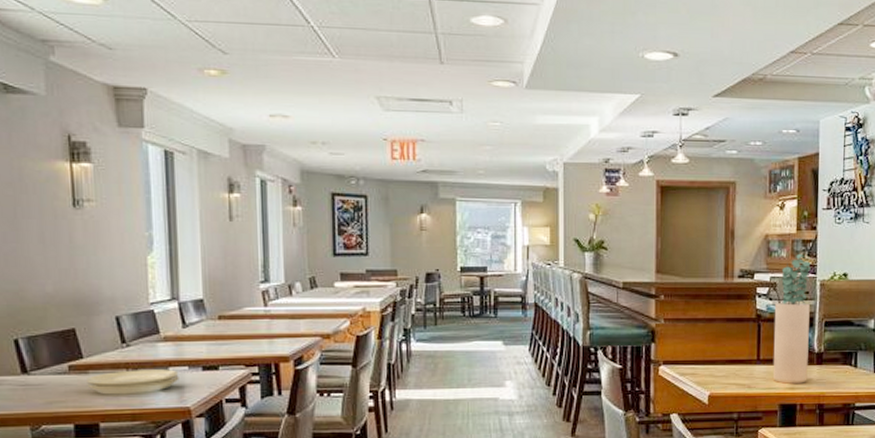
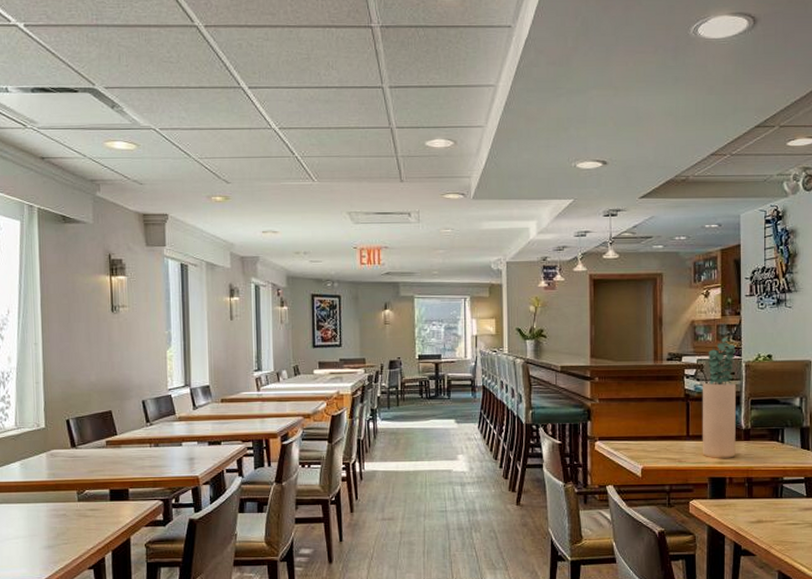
plate: present [85,369,179,395] -> none [118,444,190,465]

